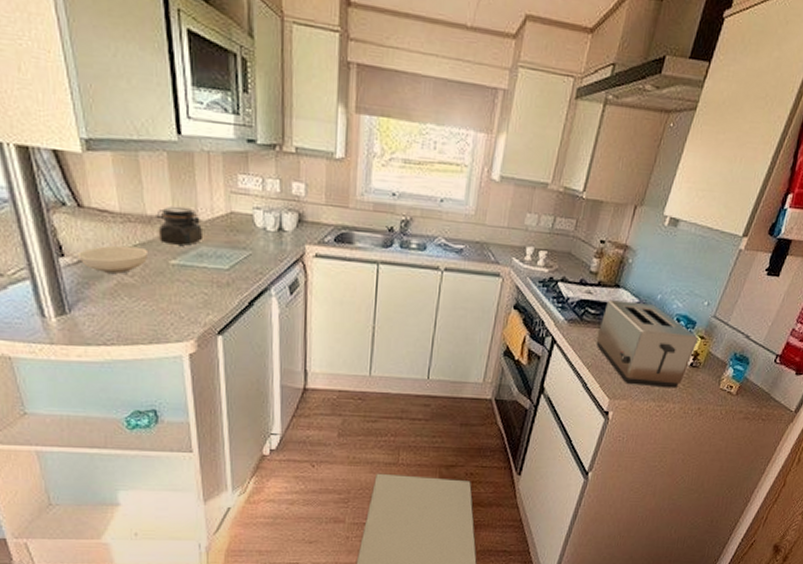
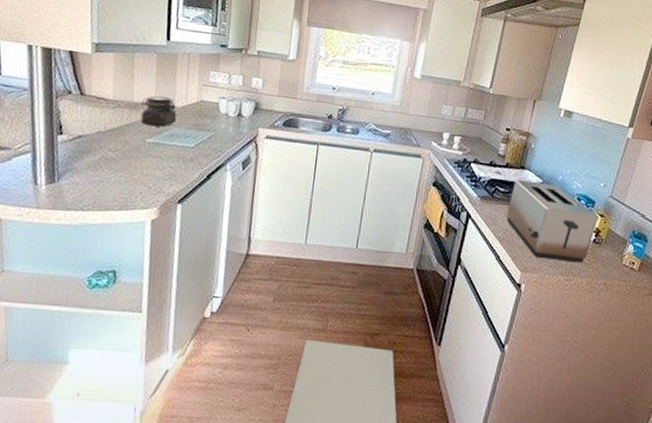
bowl: present [77,245,149,274] -> none [72,125,131,149]

